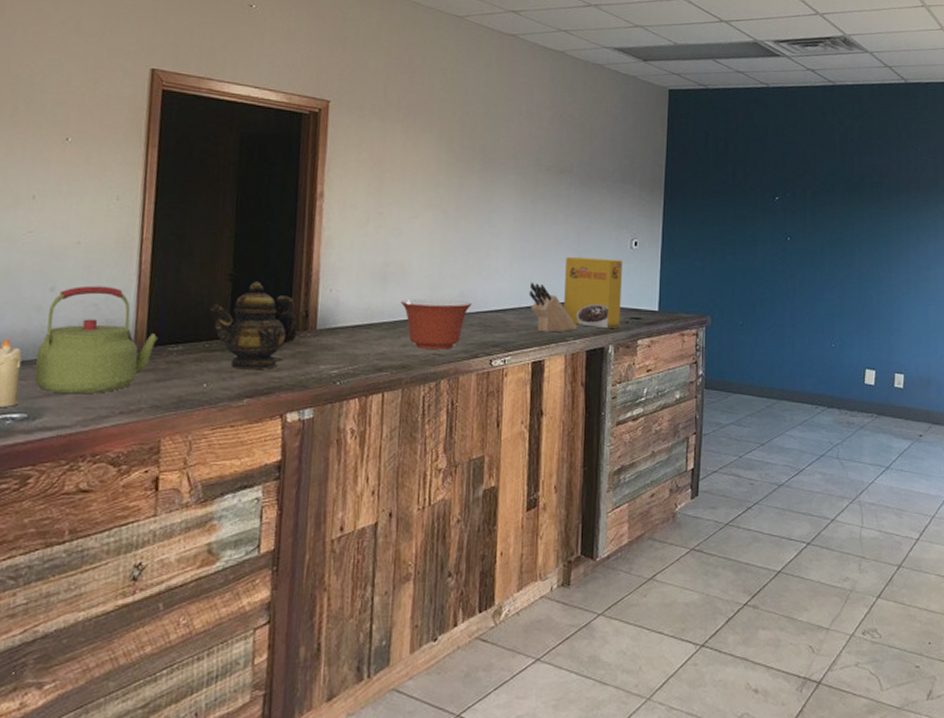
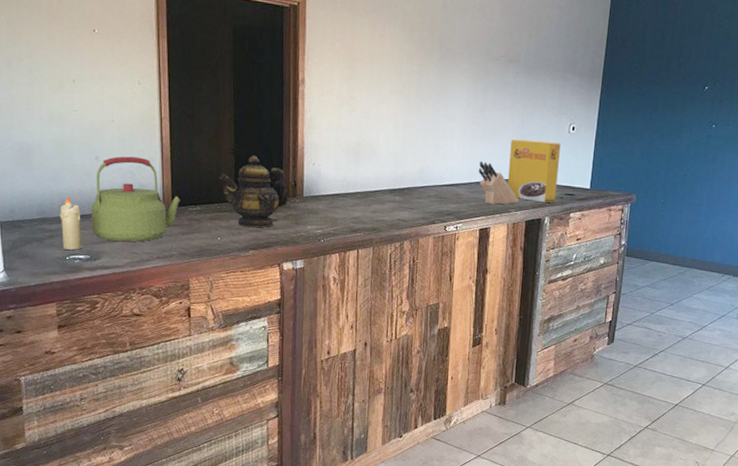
mixing bowl: present [400,298,472,350] -> none [371,173,430,217]

